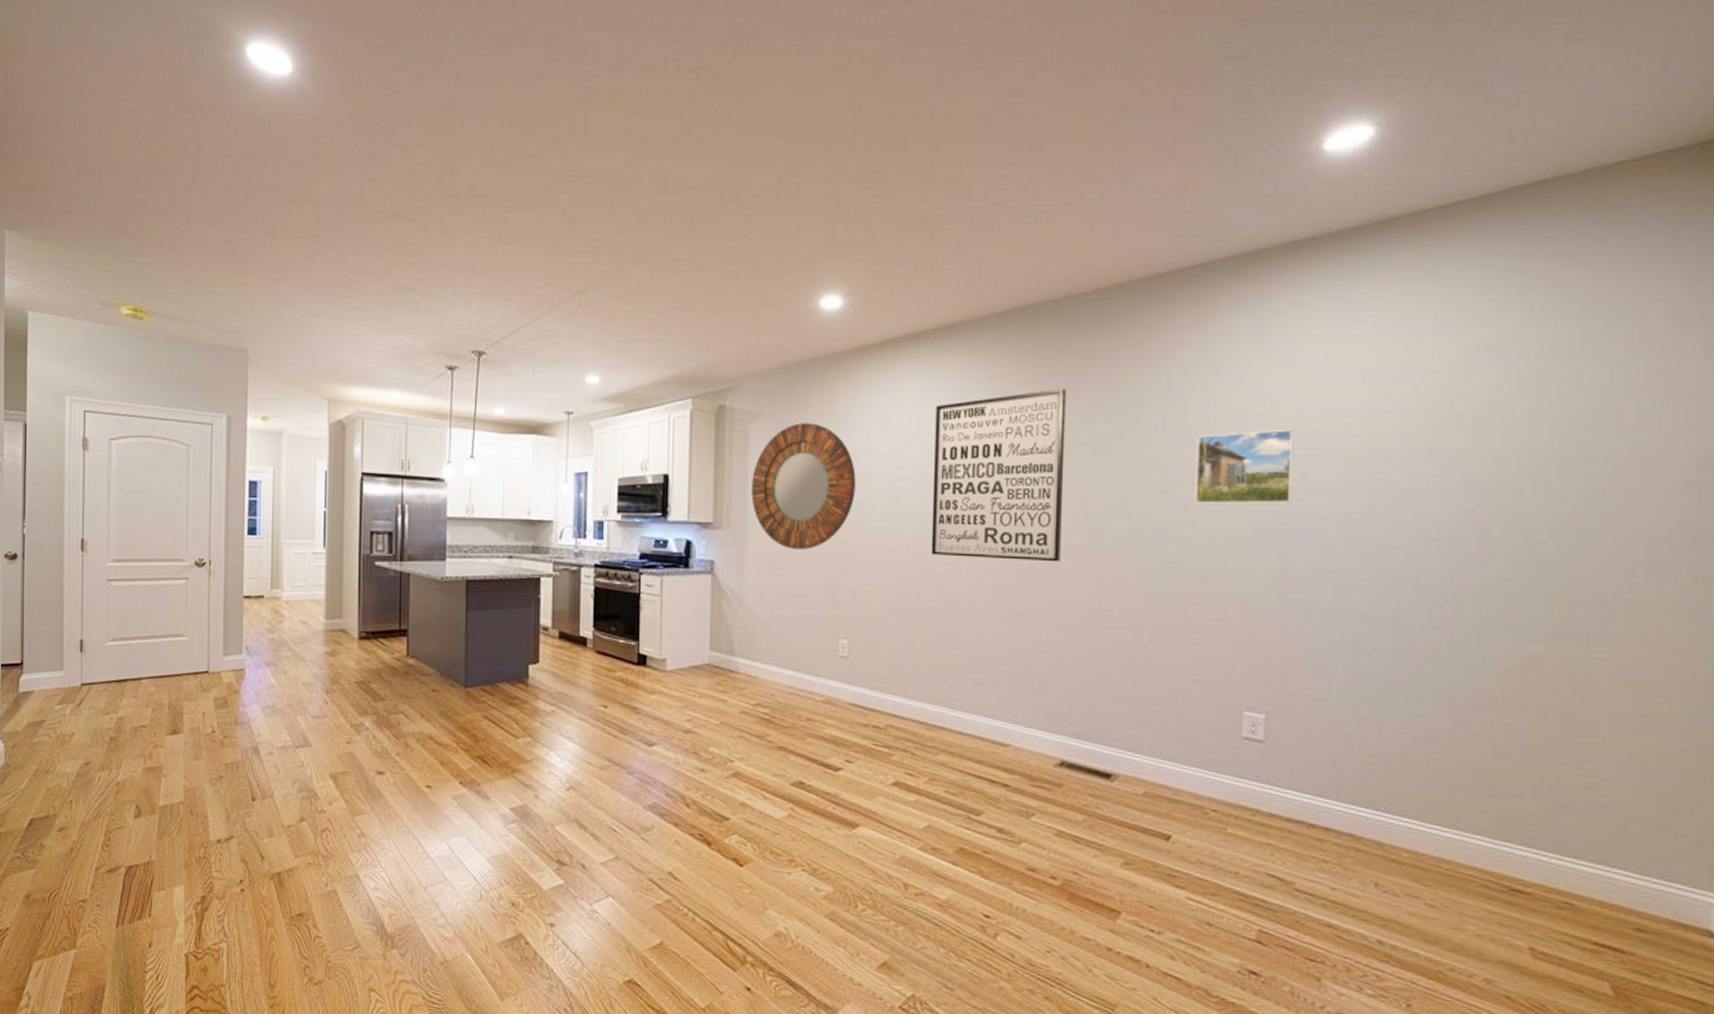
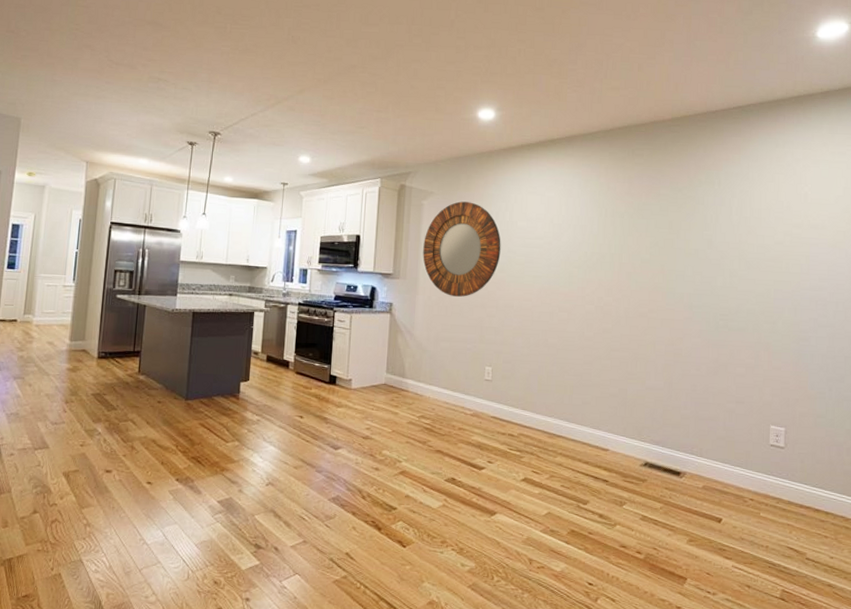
wall art: present [931,388,1066,562] -> none [554,187,651,313]
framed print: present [1195,428,1294,504] -> none [737,224,801,276]

